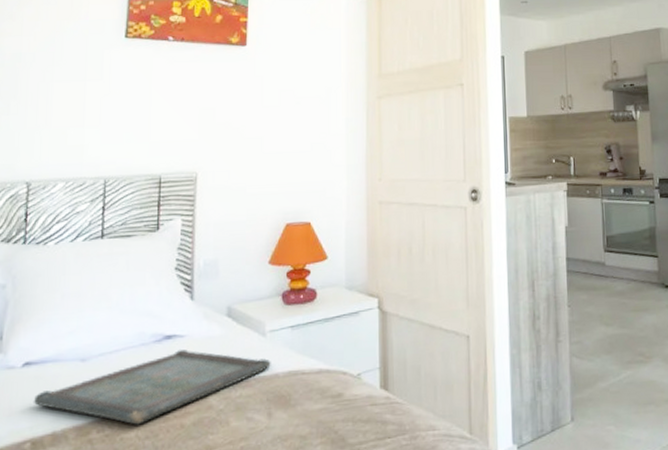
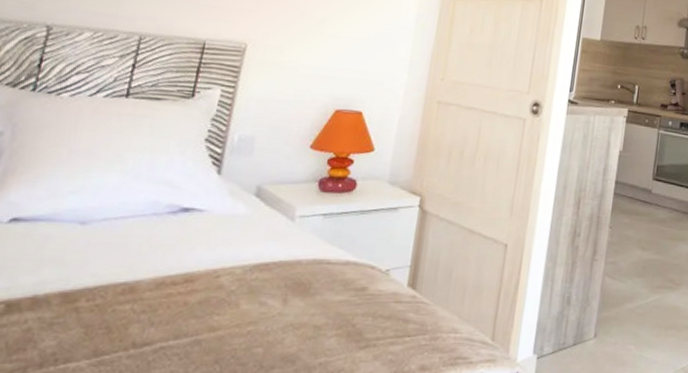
serving tray: present [33,349,271,425] -> none [15,223,296,298]

